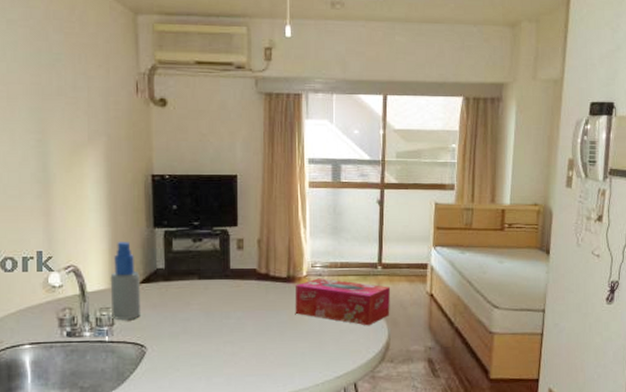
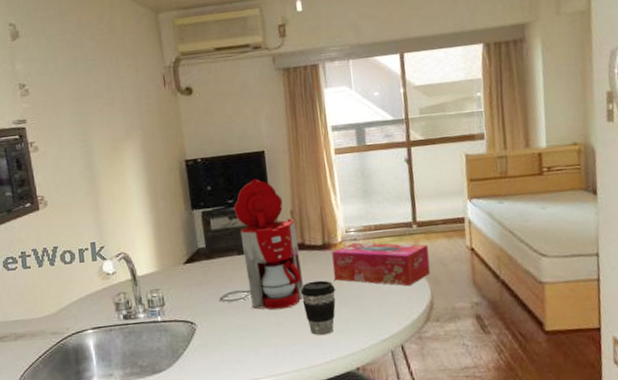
spray bottle: present [110,242,141,320] -> none [157,226,189,300]
coffee maker: none [175,203,264,339] -> present [220,178,304,310]
coffee cup: none [259,313,295,368] -> present [300,280,336,336]

